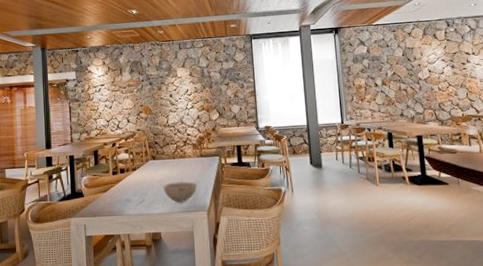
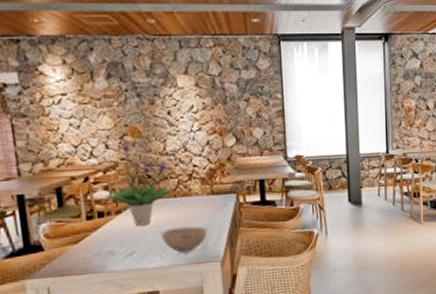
potted plant: none [125,116,174,180] -> present [104,140,175,226]

